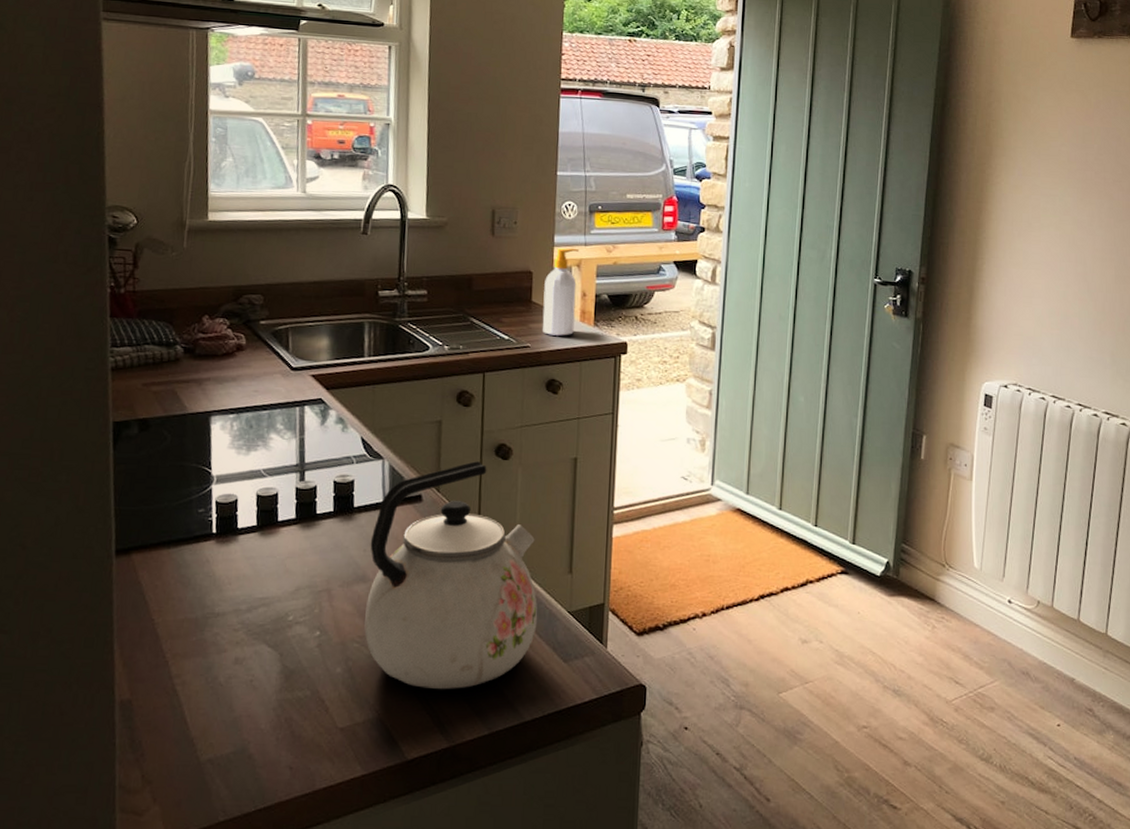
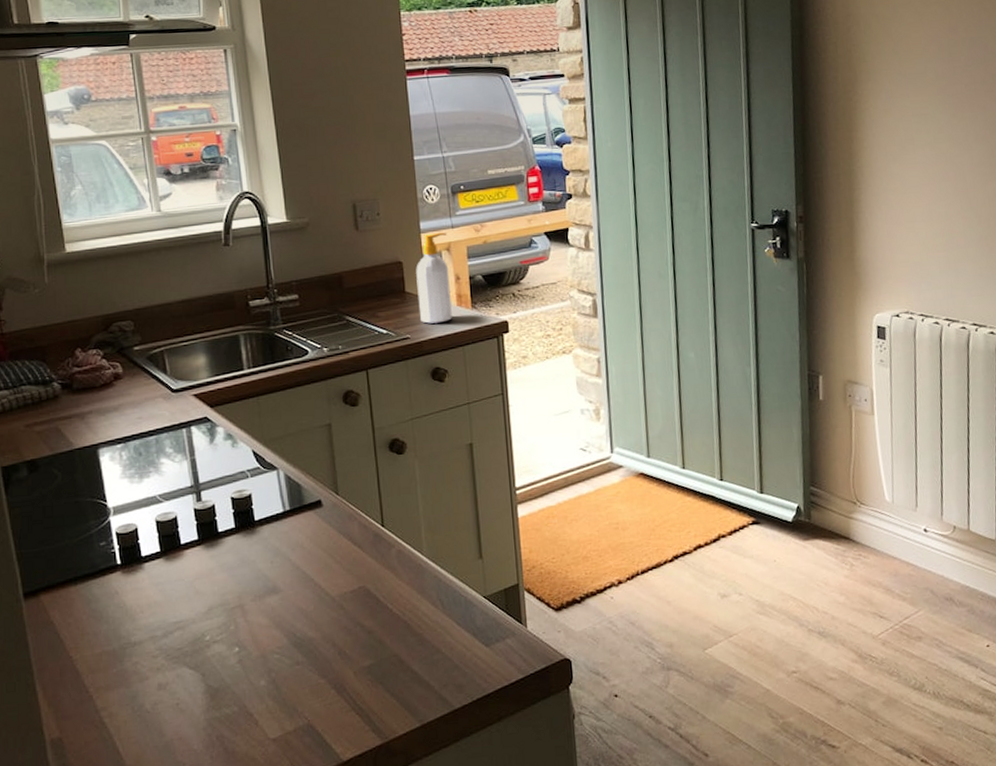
kettle: present [364,461,538,690] -> none [276,459,454,690]

